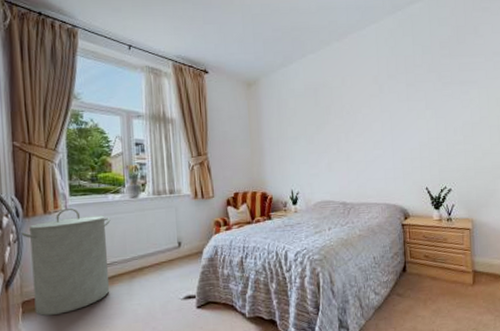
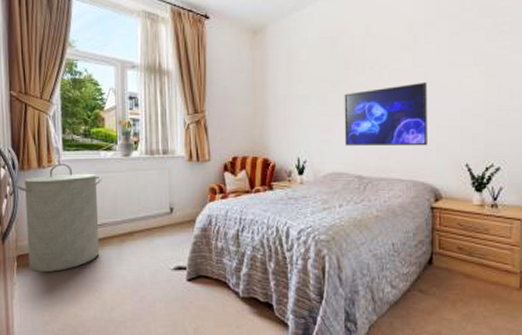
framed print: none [327,124,396,178] -> present [344,82,428,147]

